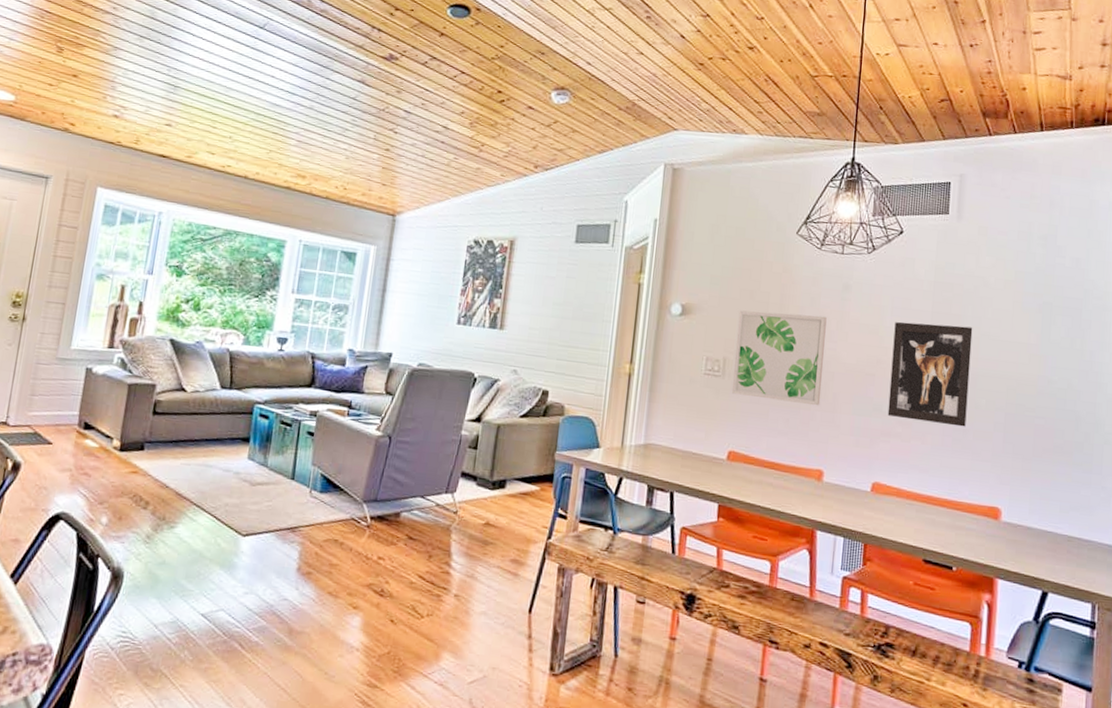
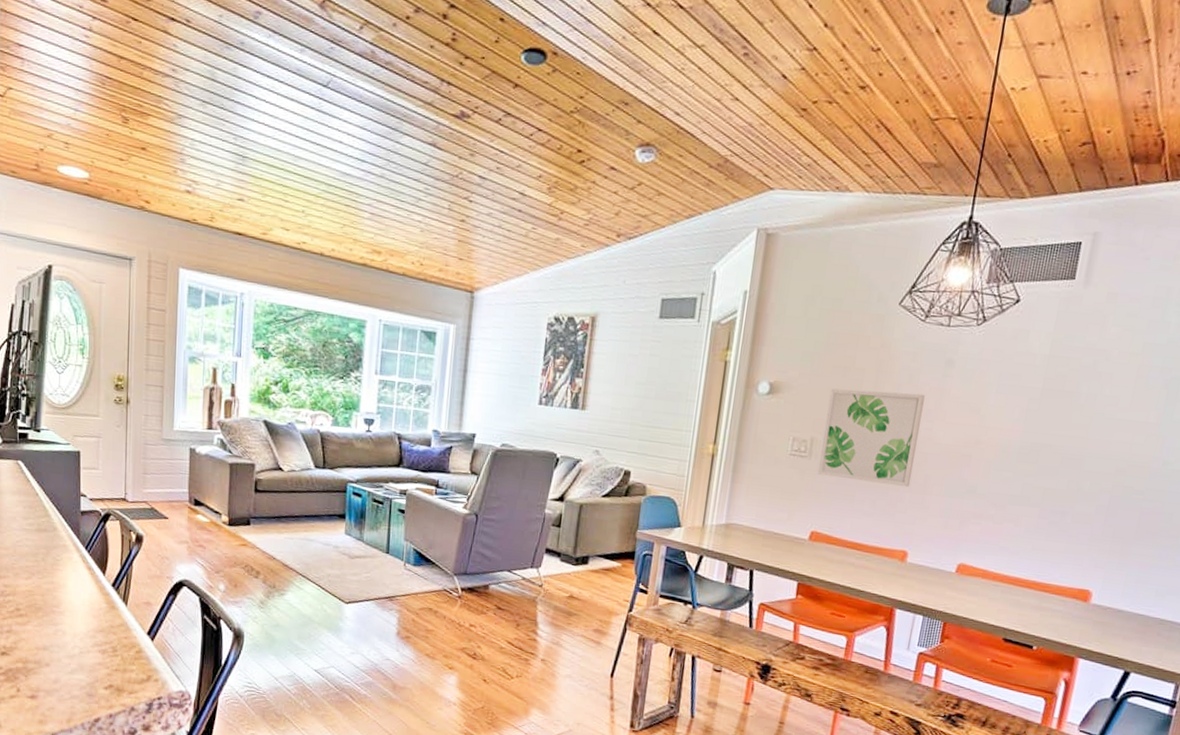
wall art: present [887,321,973,427] -> none [981,399,1087,510]

